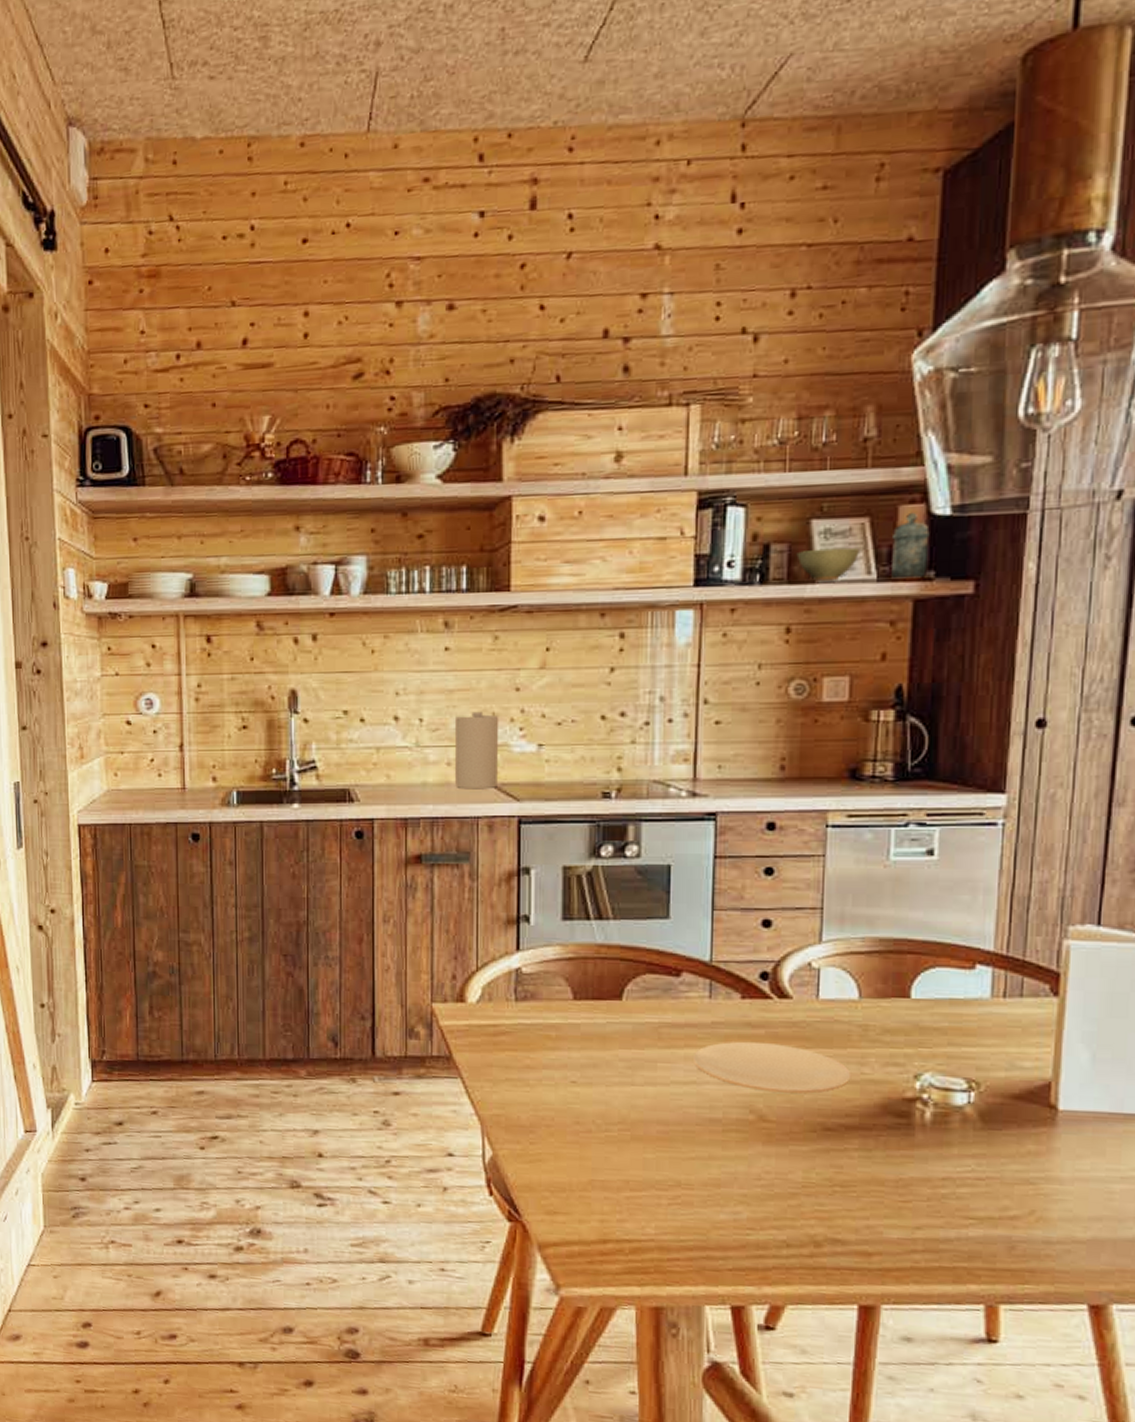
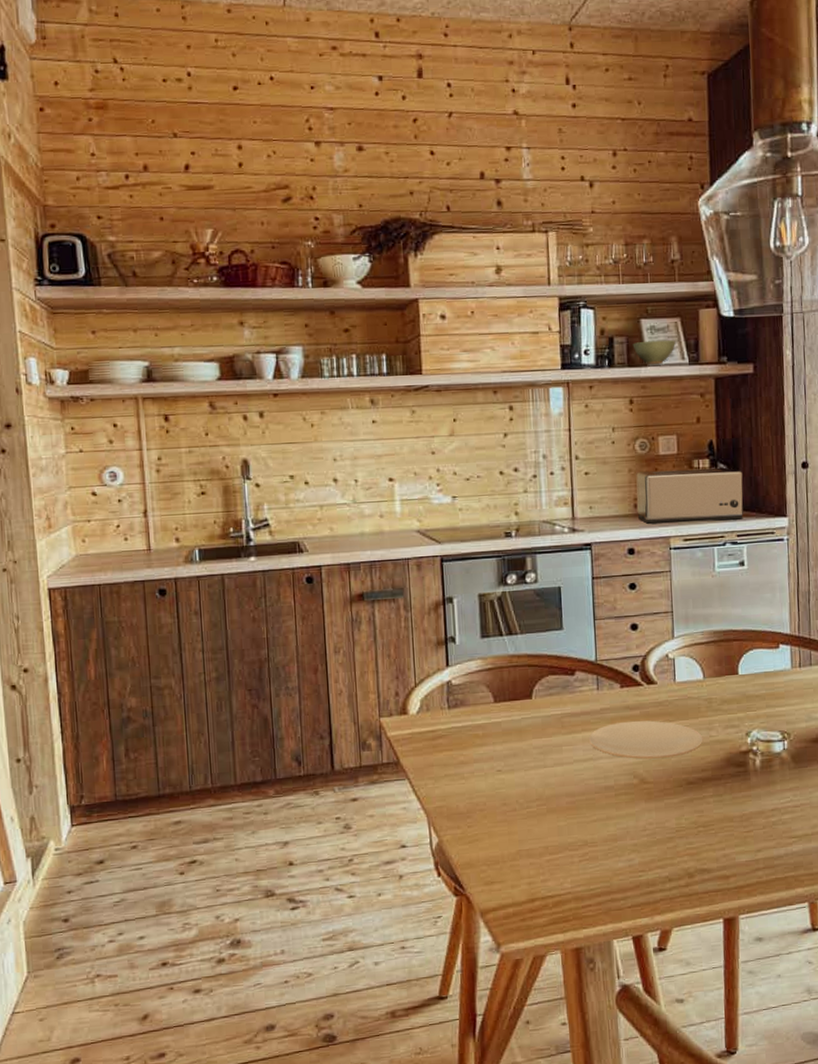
paper towel holder: present [454,711,499,790] -> none [384,472,422,537]
toaster: none [783,721,945,795] -> present [636,467,744,525]
canister: present [891,512,930,579] -> none [696,314,722,363]

